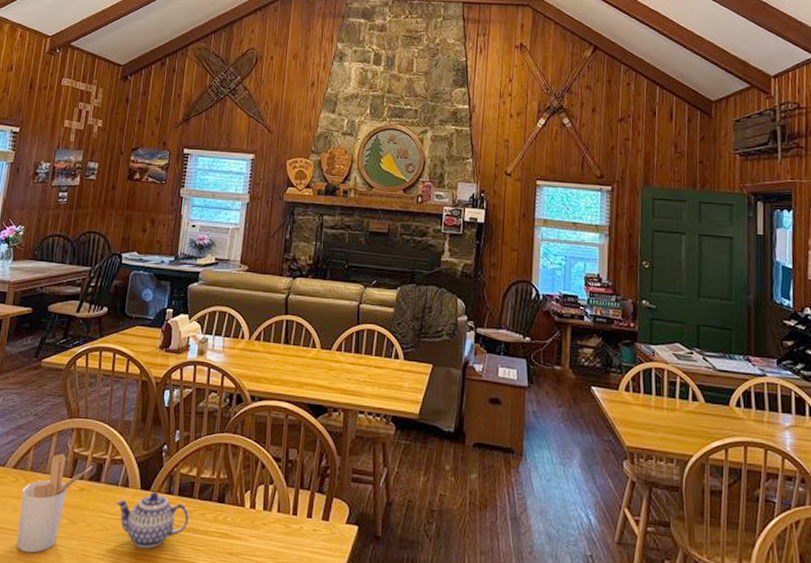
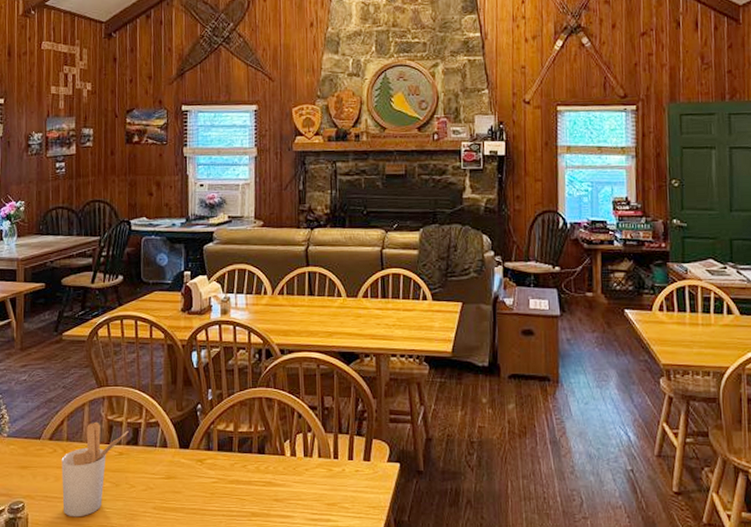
teapot: present [116,491,189,549] -> none [157,449,231,503]

